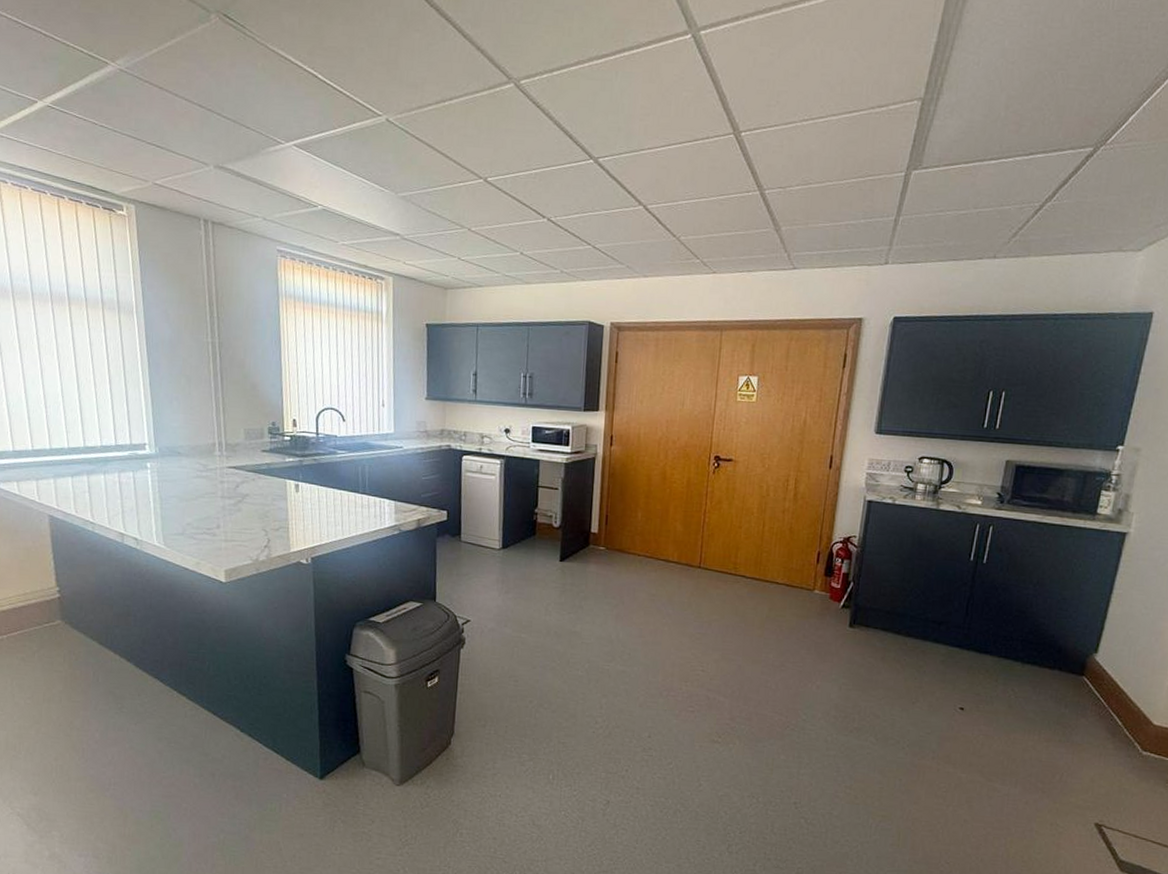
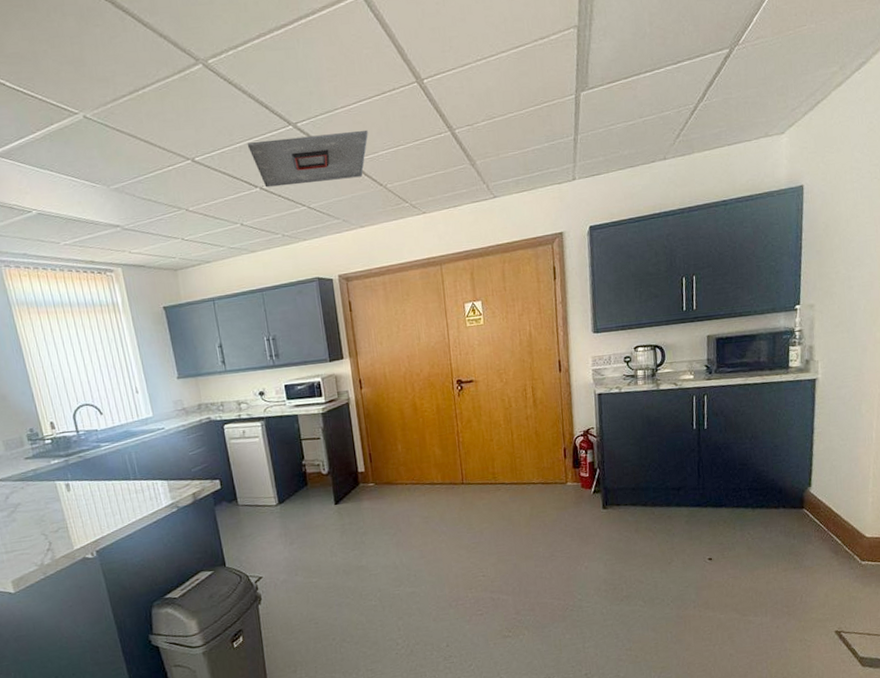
ceiling vent: none [543,170,671,224] -> present [247,129,369,188]

